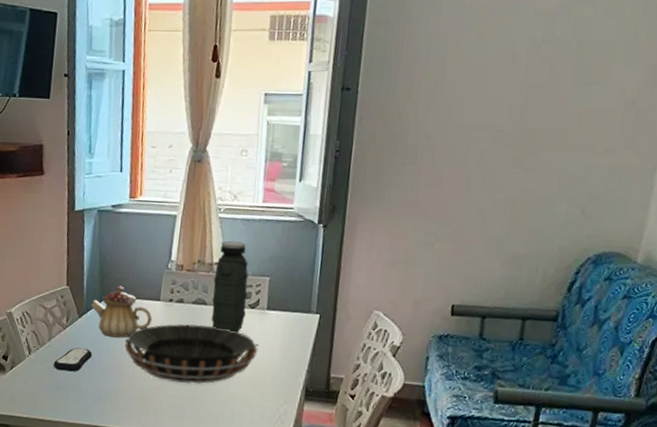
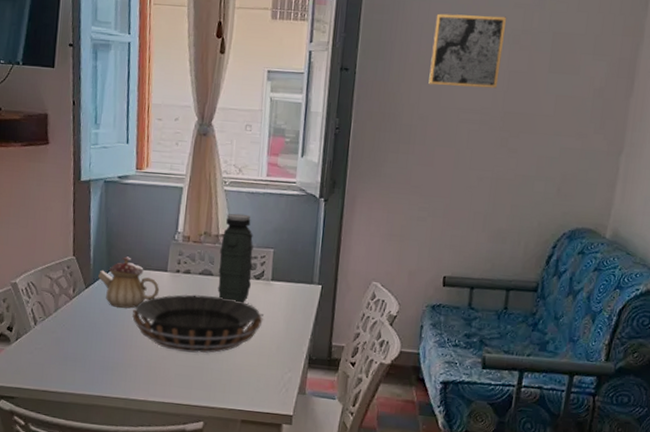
remote control: present [53,347,92,372] -> none [59,318,99,343]
wall art: none [437,25,526,104] -> present [428,13,507,89]

